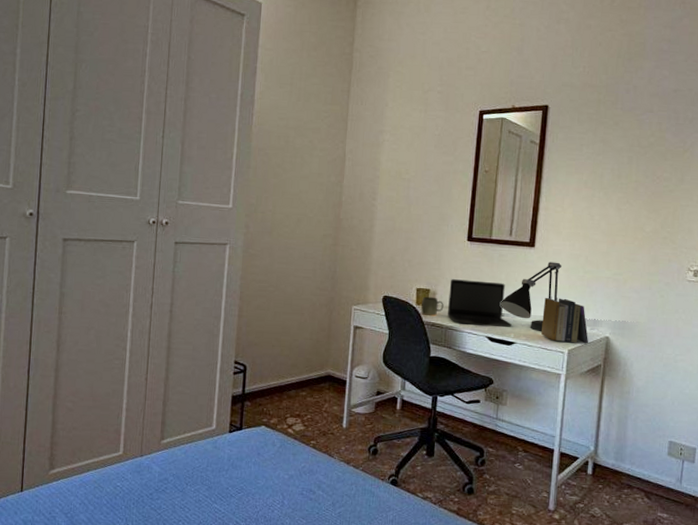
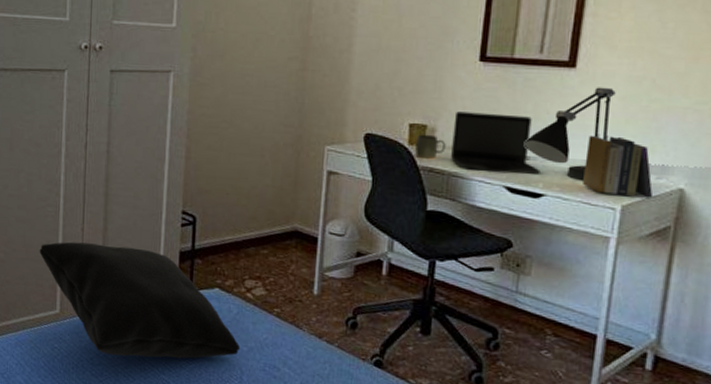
cushion: none [105,390,283,490] -> present [39,242,241,359]

